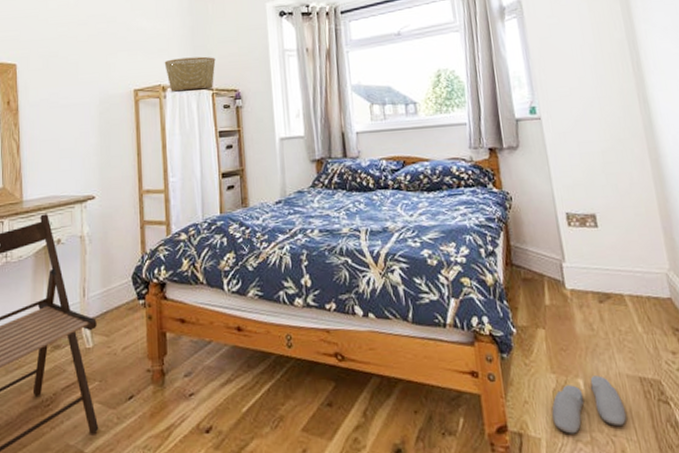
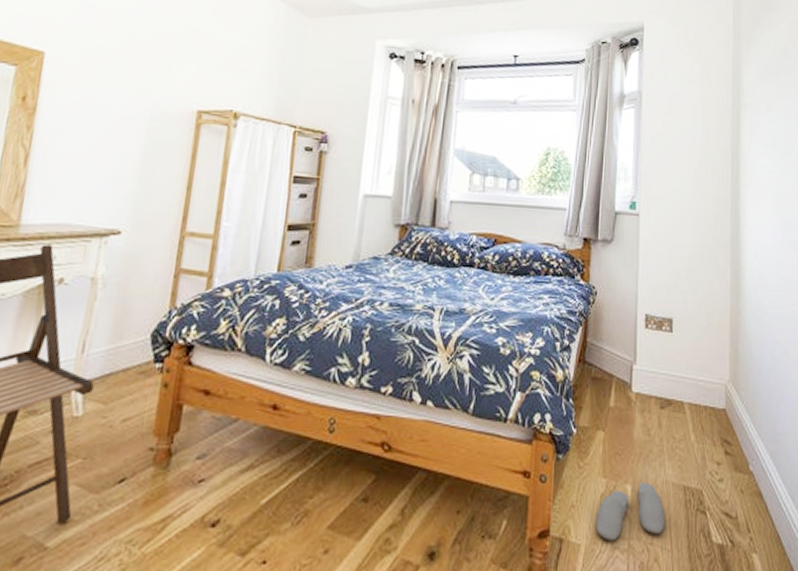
basket: present [164,56,216,93] -> none [241,82,306,127]

